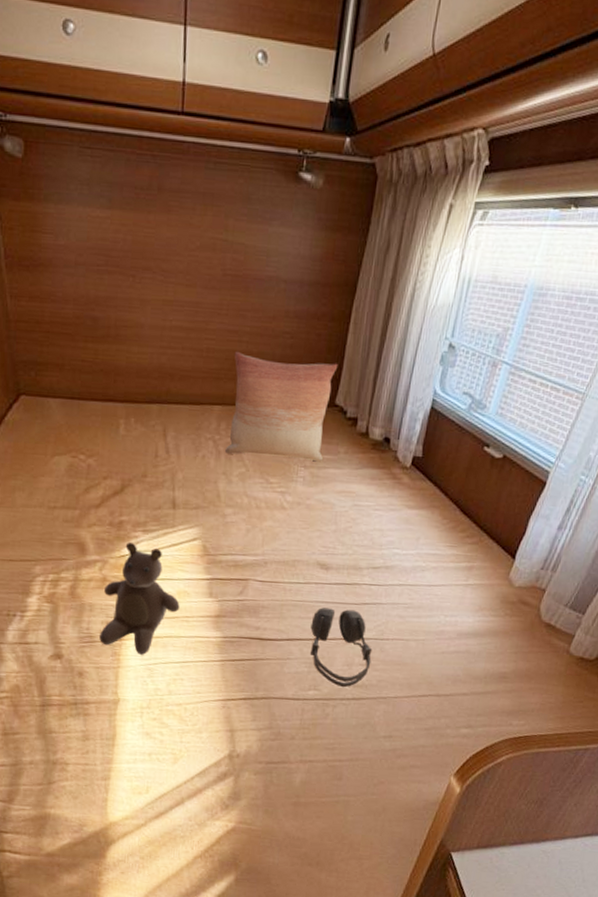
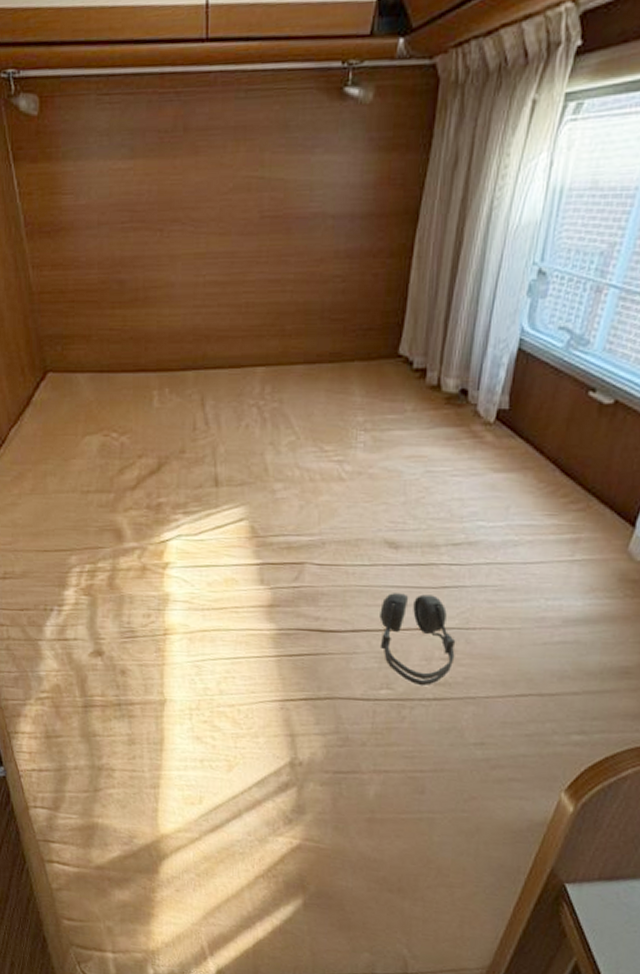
teddy bear: present [99,541,180,655] -> none [142,525,228,651]
pillow: present [225,351,338,462] -> none [272,302,400,424]

